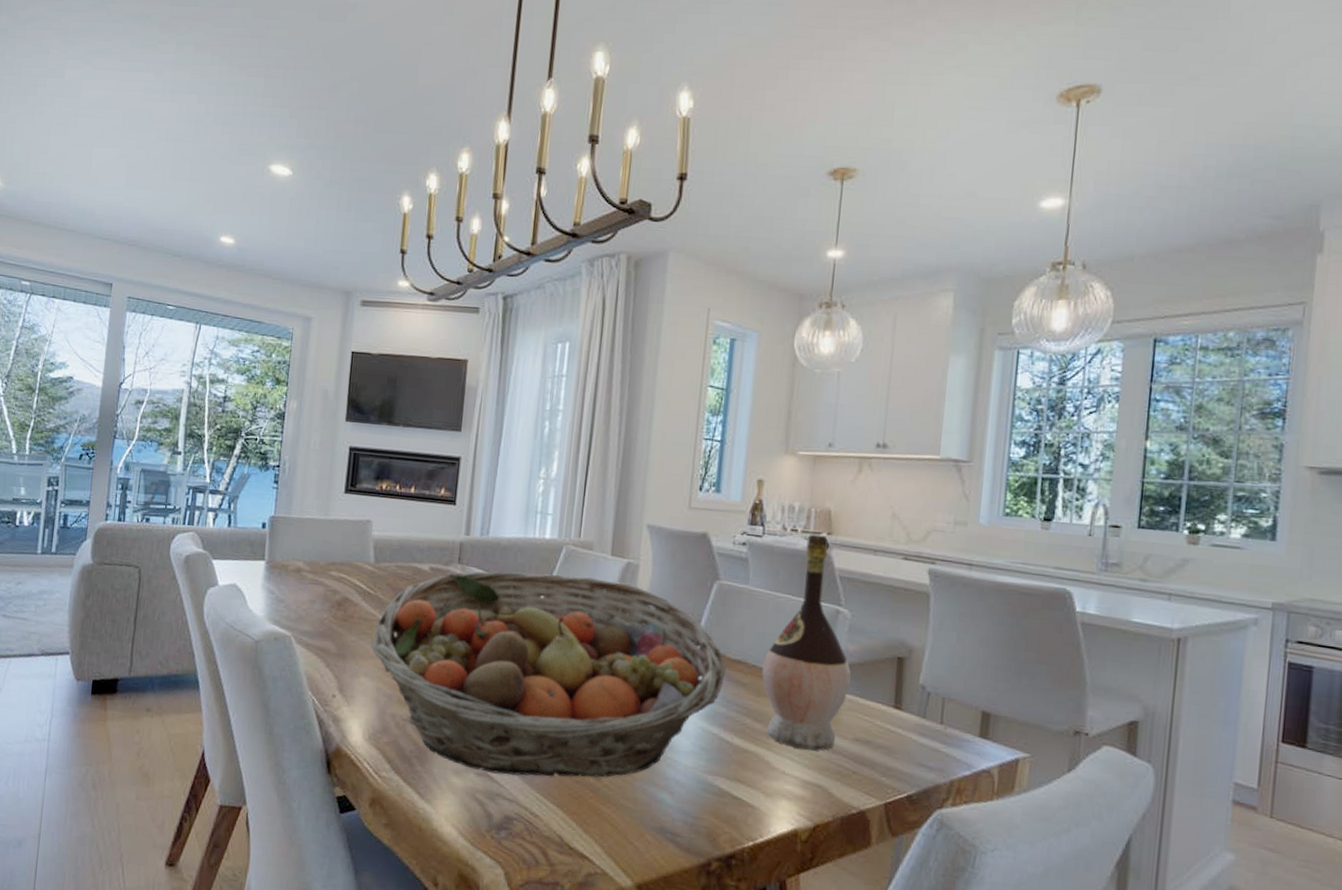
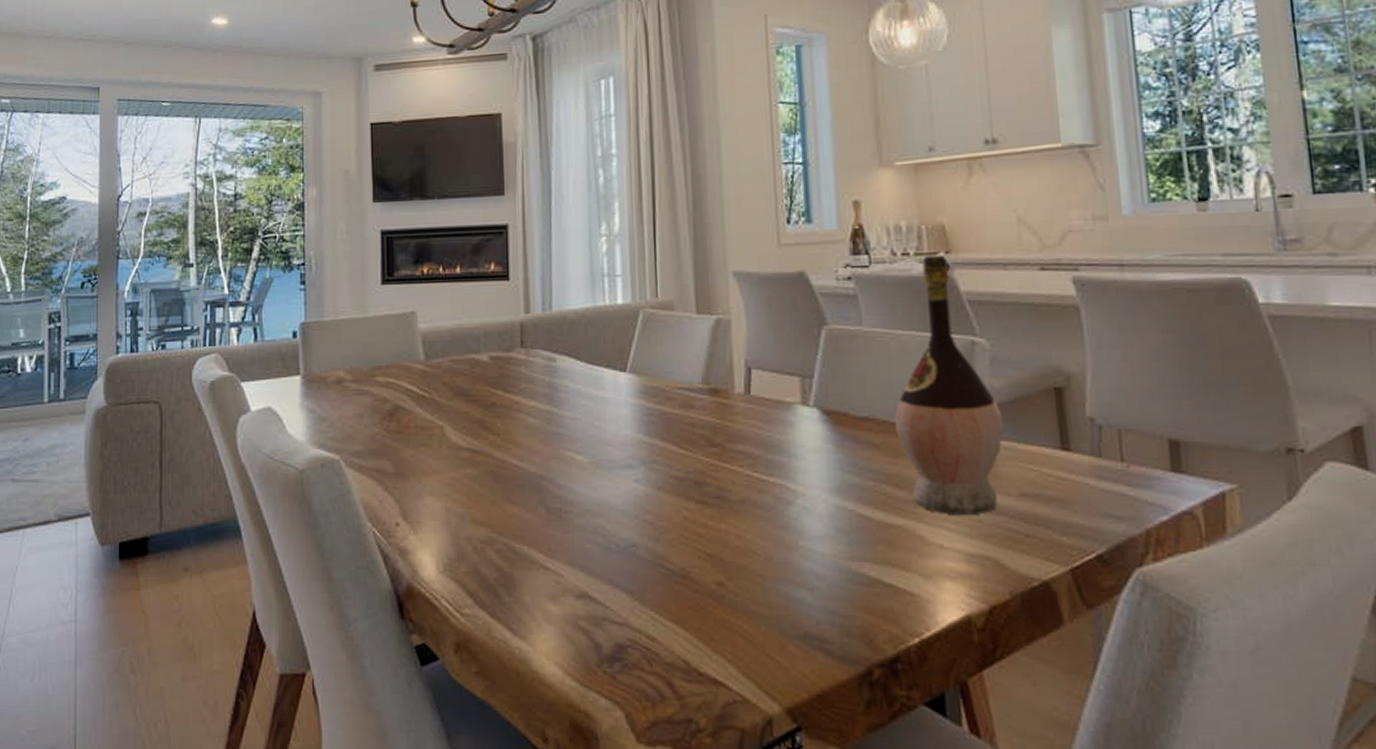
fruit basket: present [371,571,727,778] -> none [433,342,853,593]

